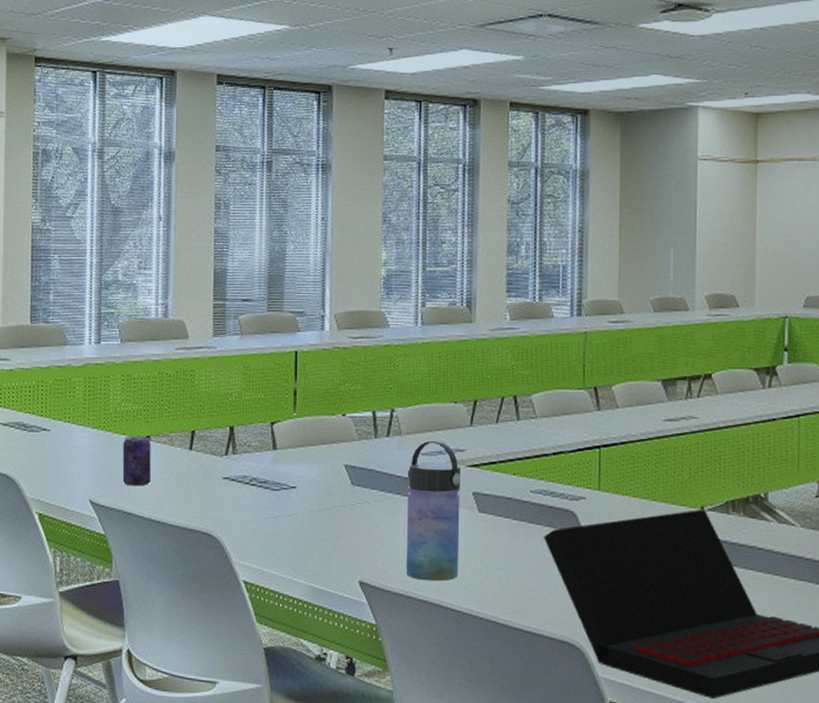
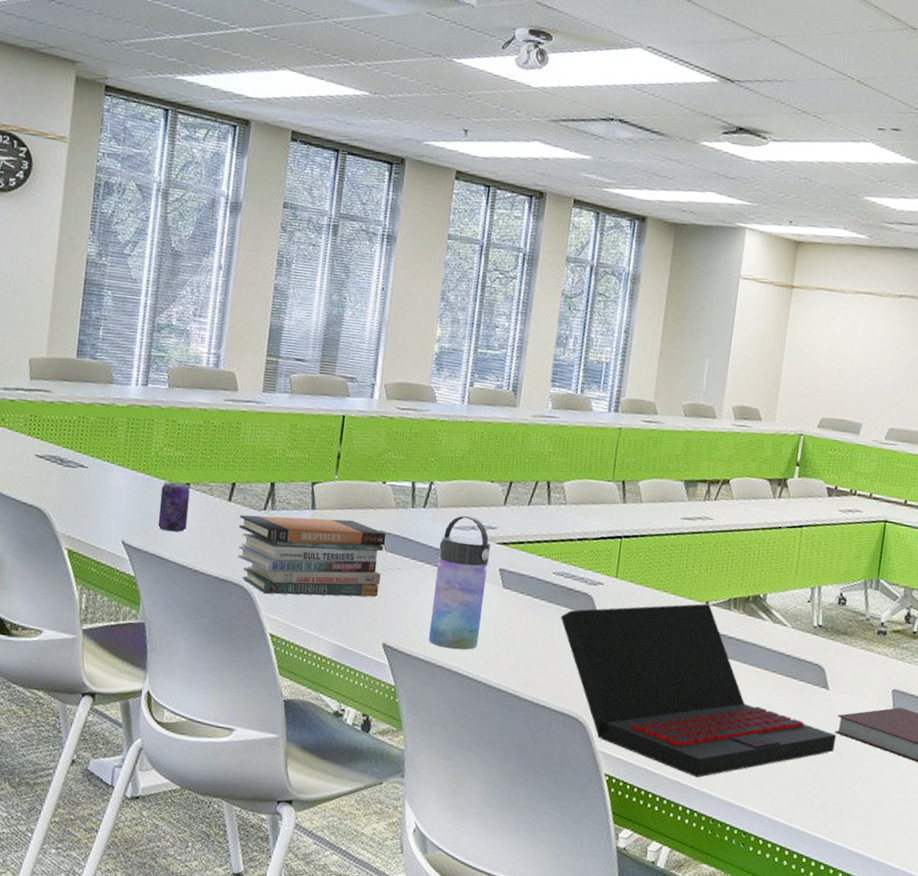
book stack: none [202,456,352,541] -> present [237,515,387,597]

